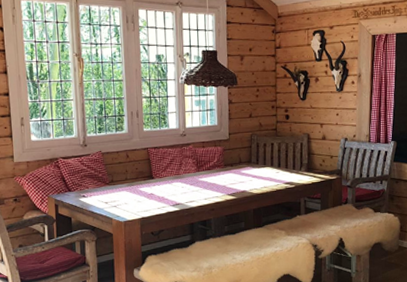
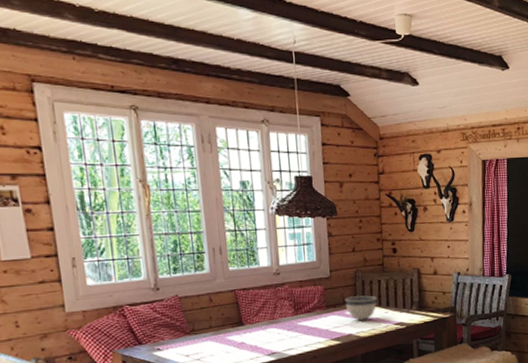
bowl: none [241,156,270,179] -> present [345,295,377,321]

